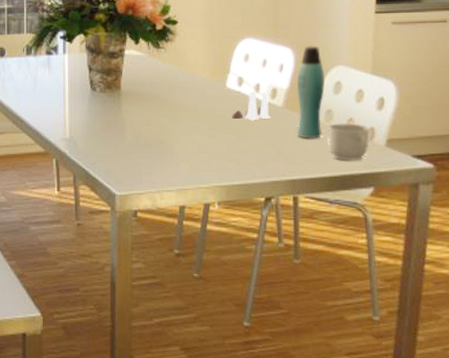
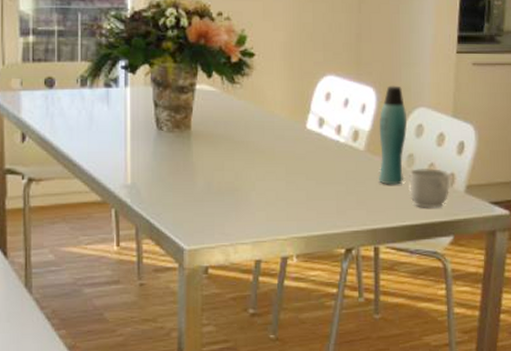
salt and pepper shaker set: present [232,91,270,120] -> none [312,133,351,164]

